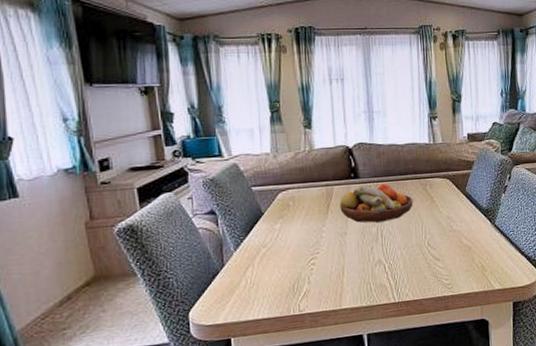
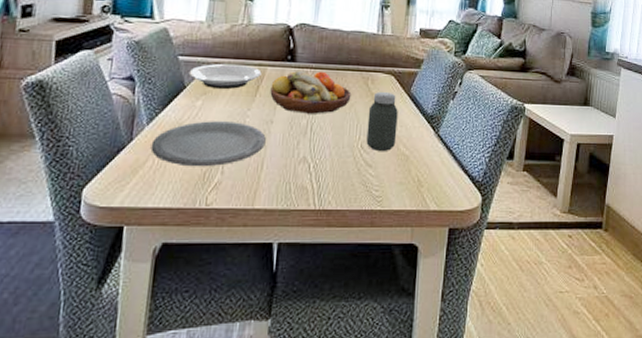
plate: none [241,237,343,282] -> present [151,121,266,167]
plate: none [263,187,330,212] -> present [188,63,262,89]
jar: none [430,194,459,246] -> present [366,91,398,151]

